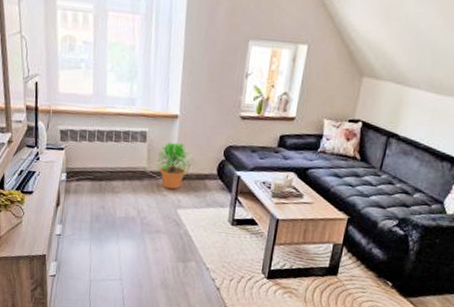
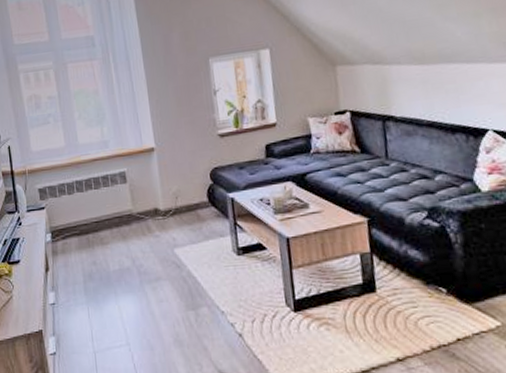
potted plant: present [156,142,191,190] -> none [139,175,177,228]

